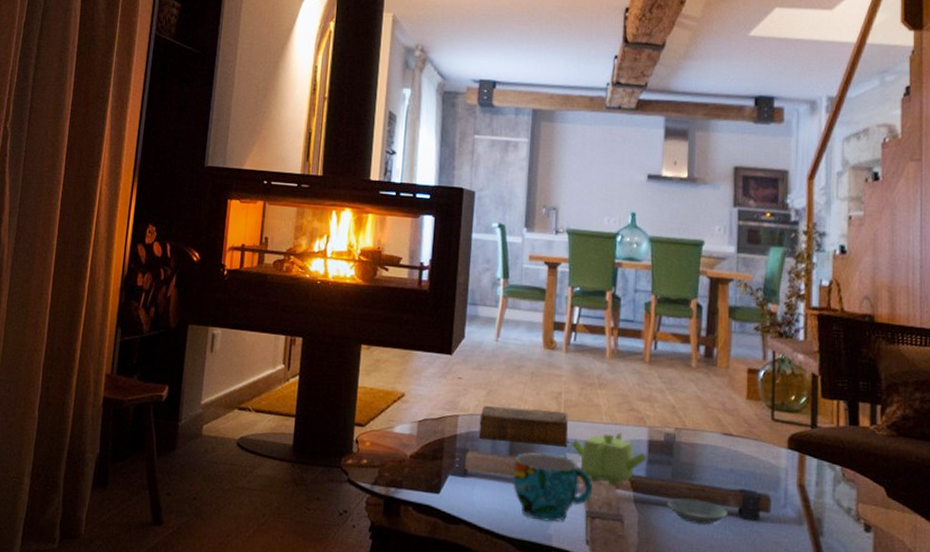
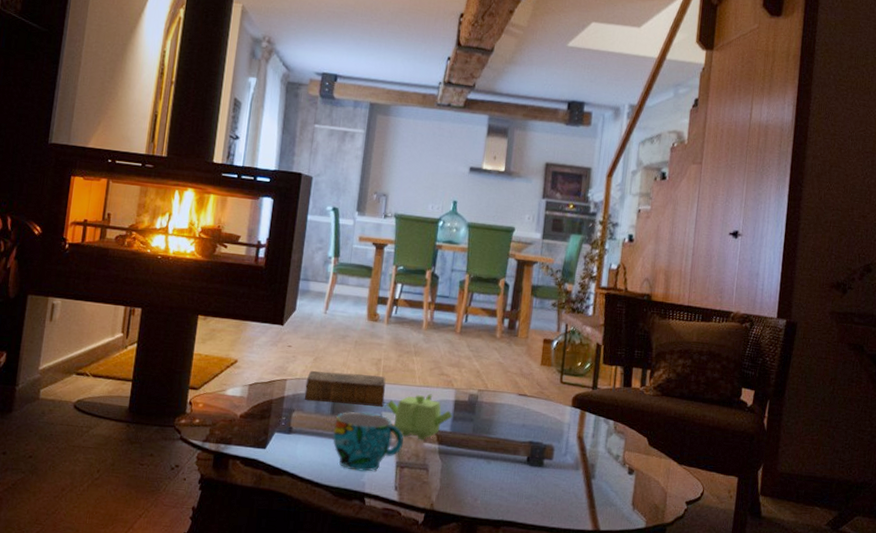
saucer: present [667,497,727,525] -> none [467,449,517,471]

